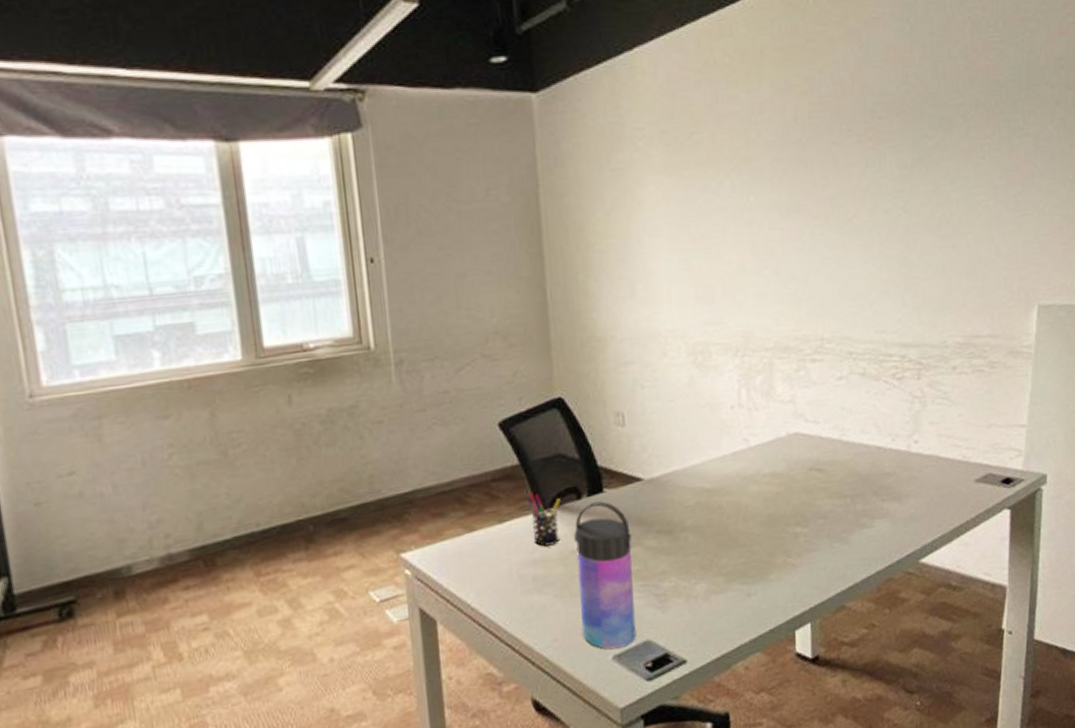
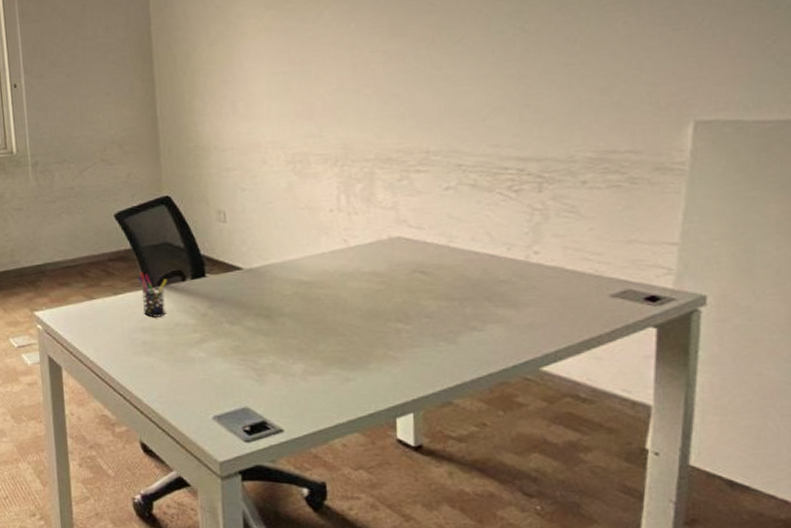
water bottle: present [574,501,636,650] -> none [179,284,235,411]

